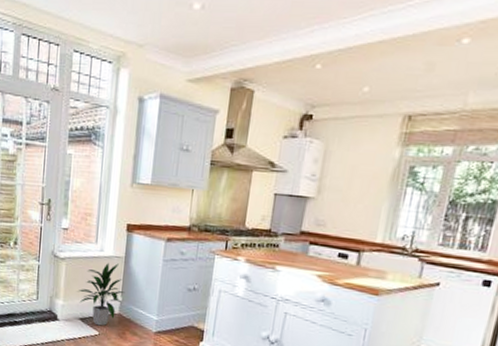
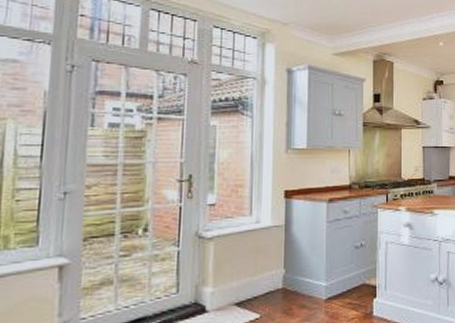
indoor plant: present [77,262,125,326] -> none [230,233,288,307]

